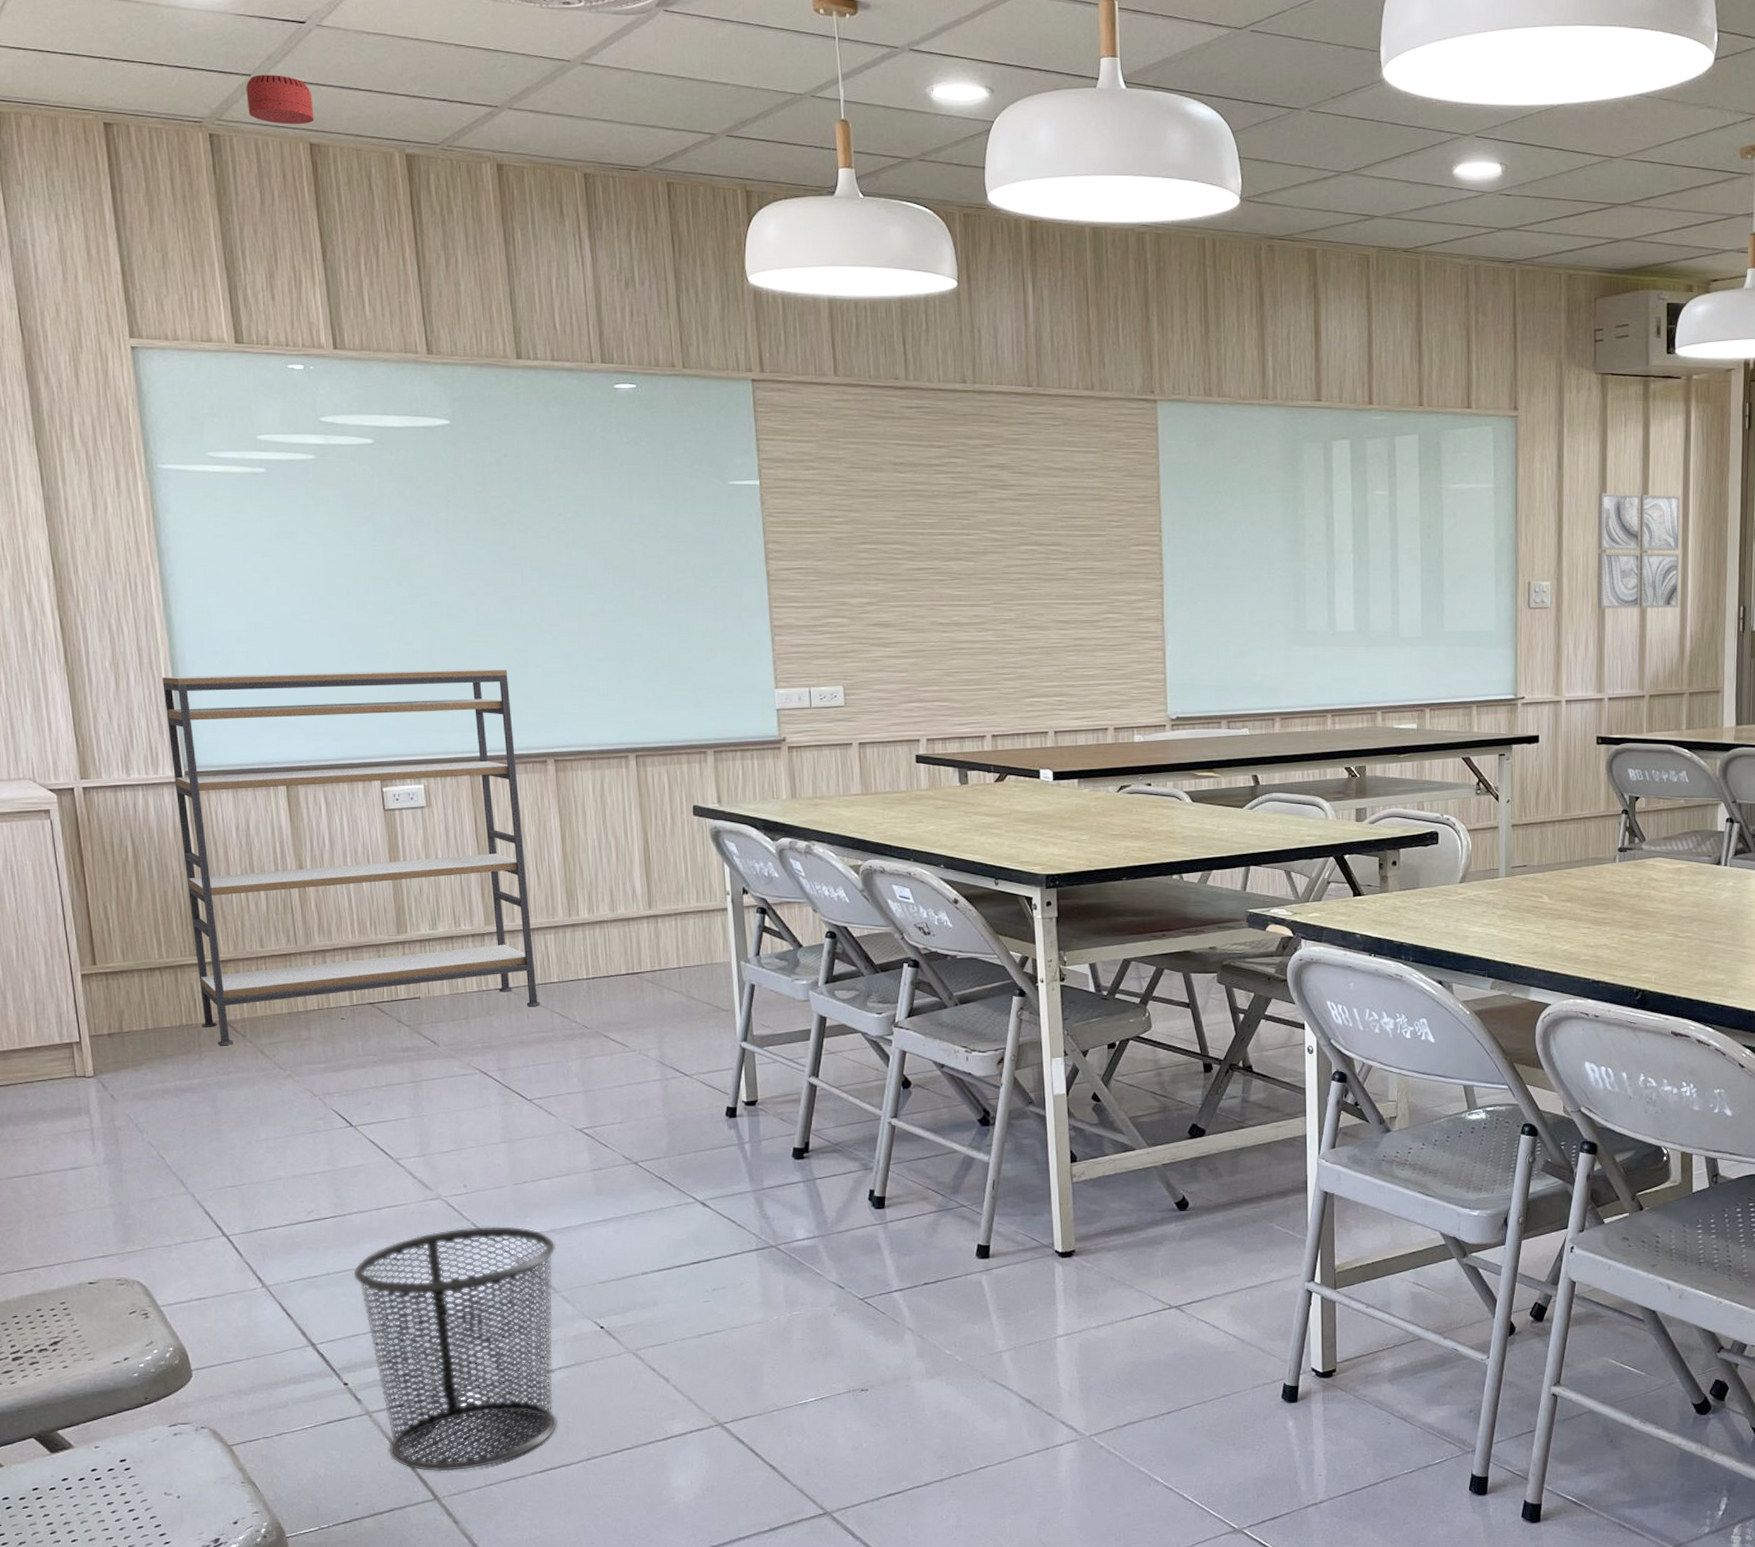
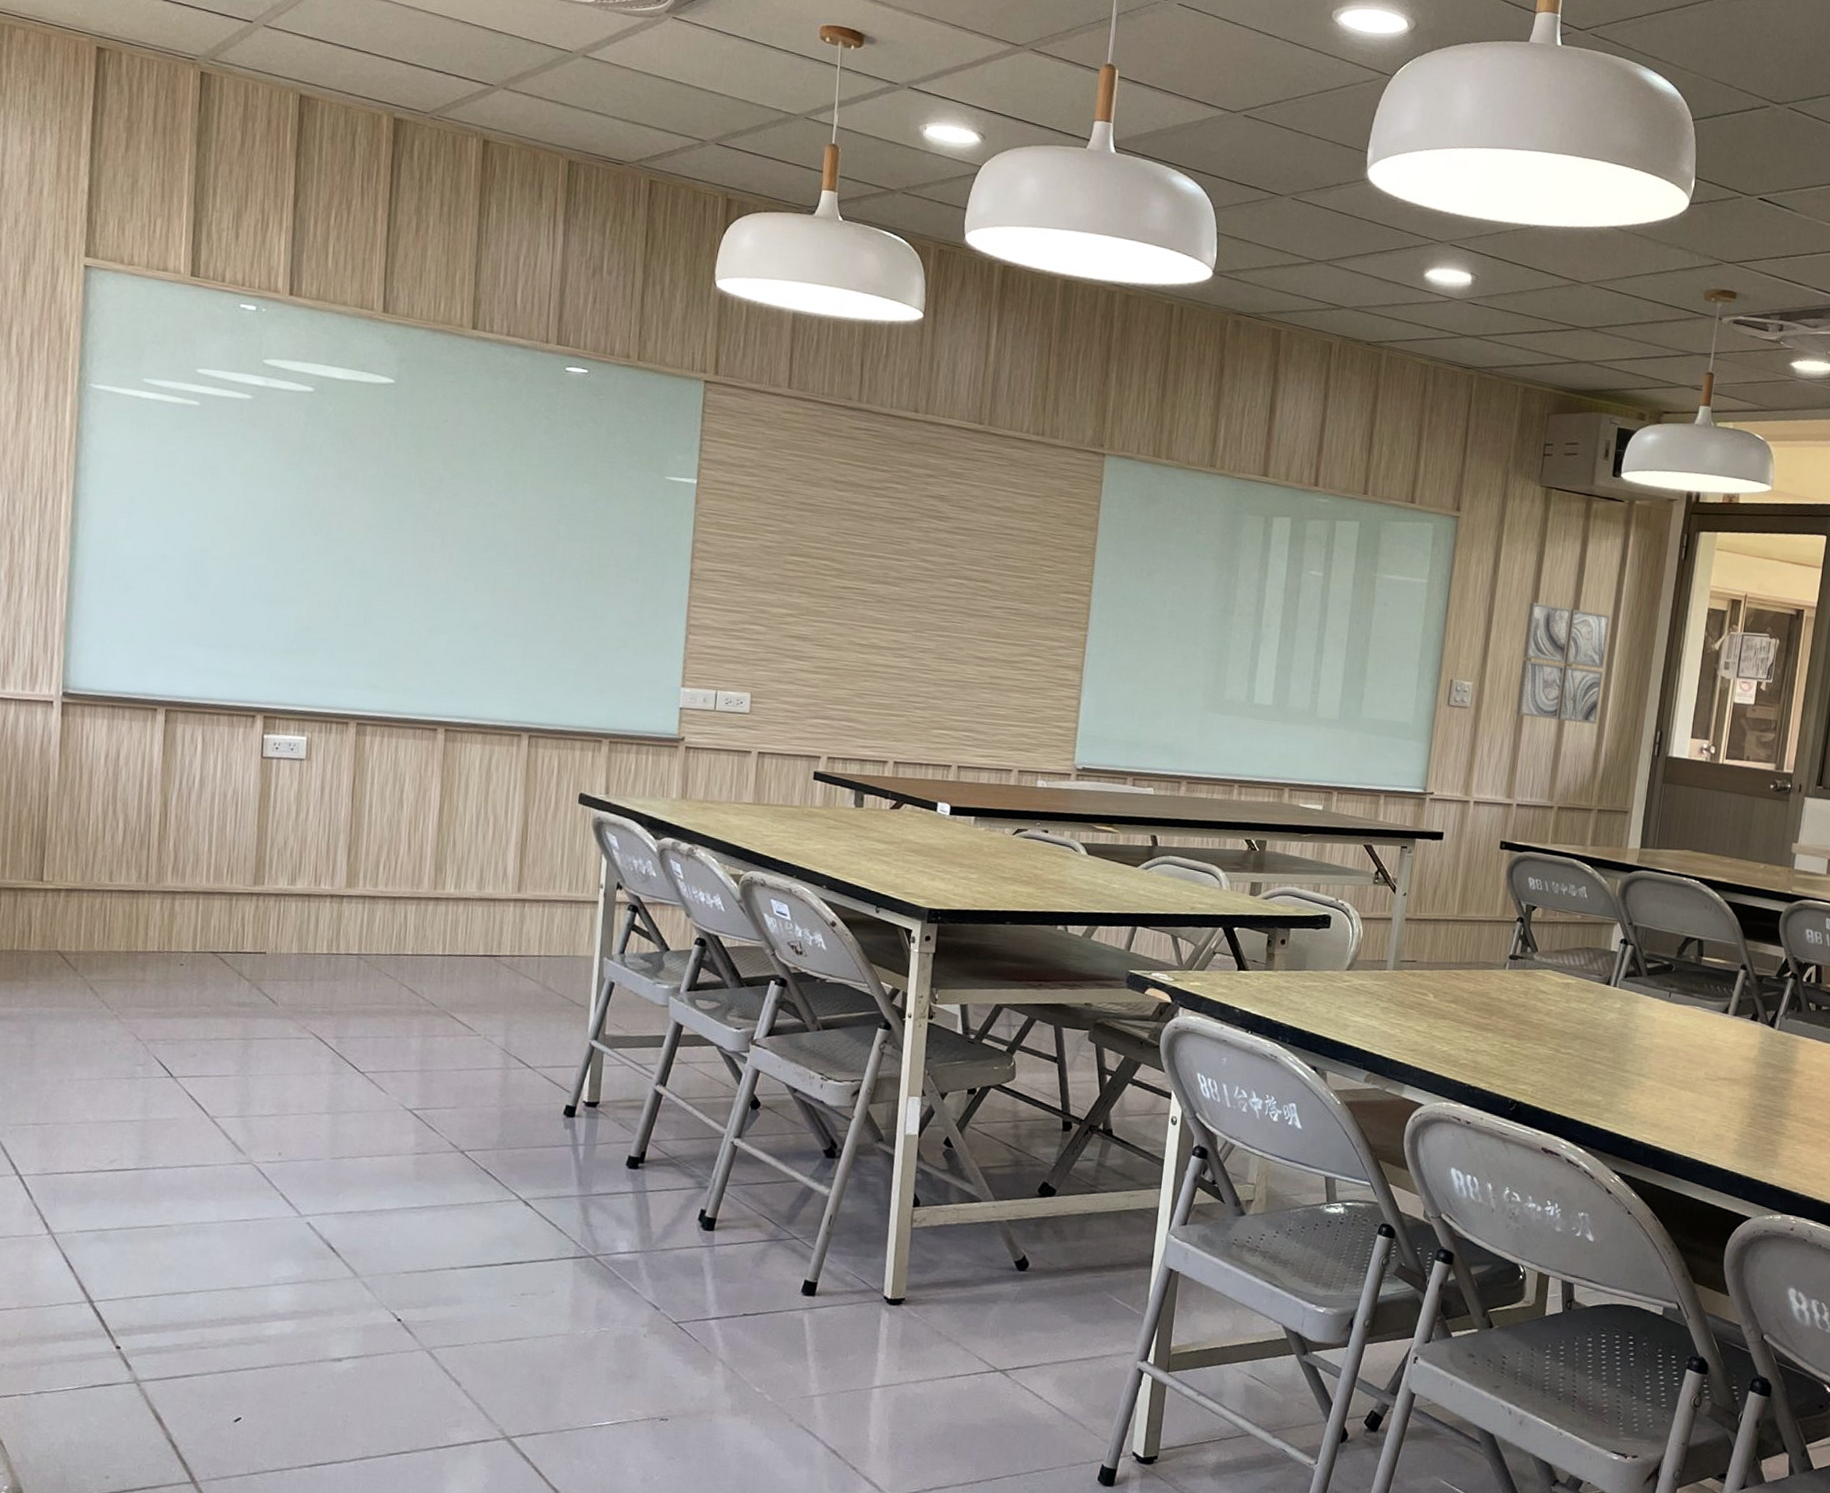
shelving unit: present [162,669,541,1046] -> none [33,594,412,977]
smoke detector: present [246,74,314,125] -> none [243,22,311,76]
waste bin: present [353,1226,557,1472] -> none [146,1197,365,1455]

